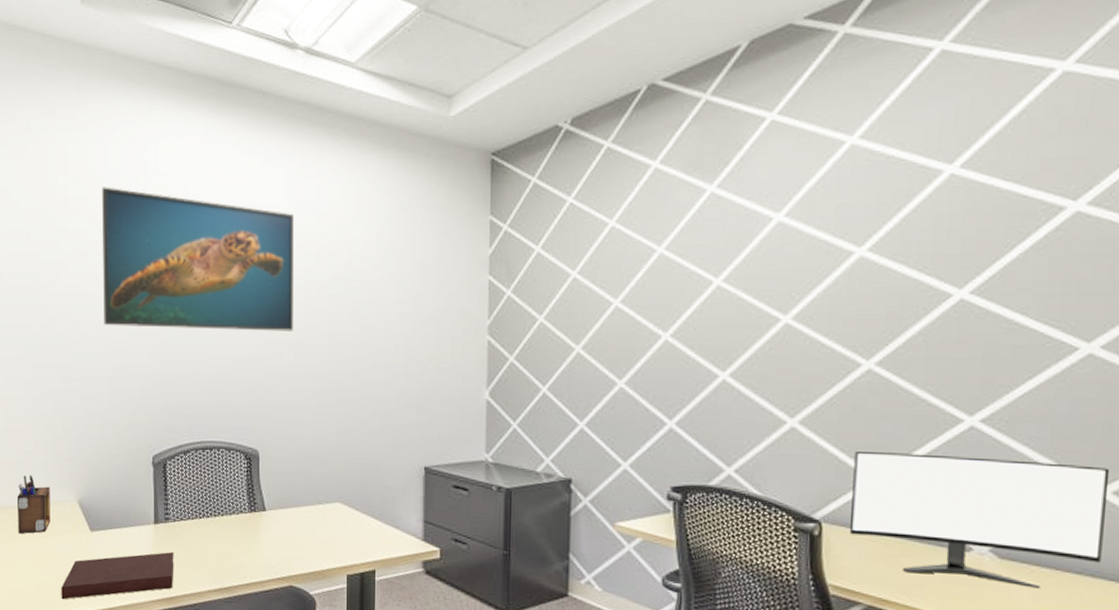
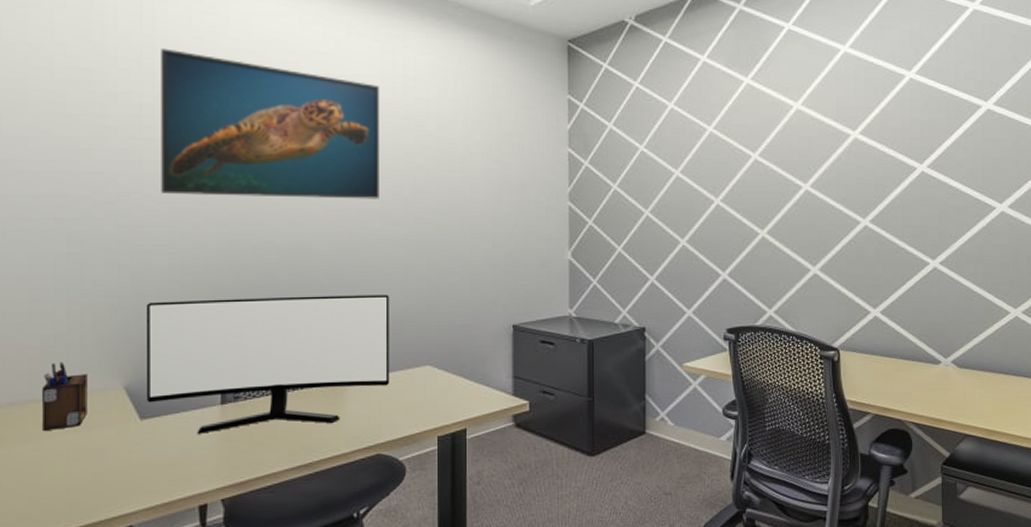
notebook: present [61,551,174,600] -> none [100,432,245,502]
monitor: none [93,425,302,551] -> present [146,295,390,434]
monitor: present [849,450,1110,588] -> none [858,290,1020,388]

